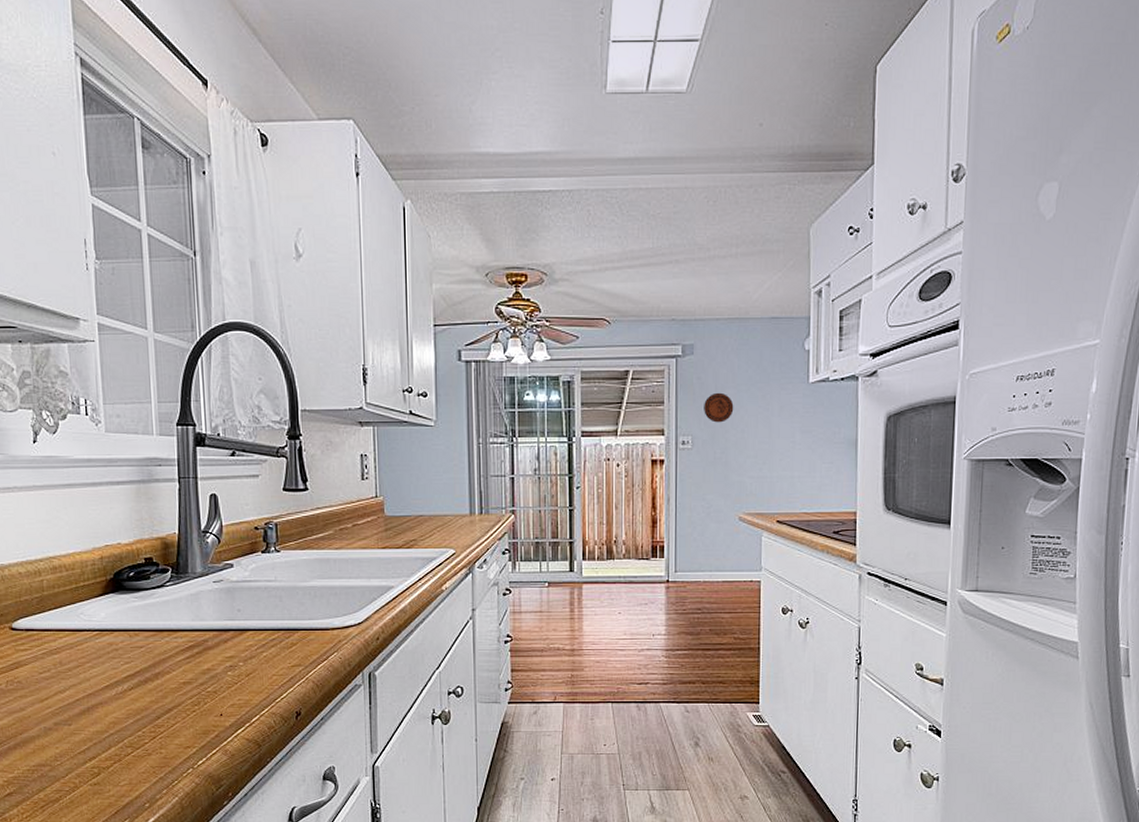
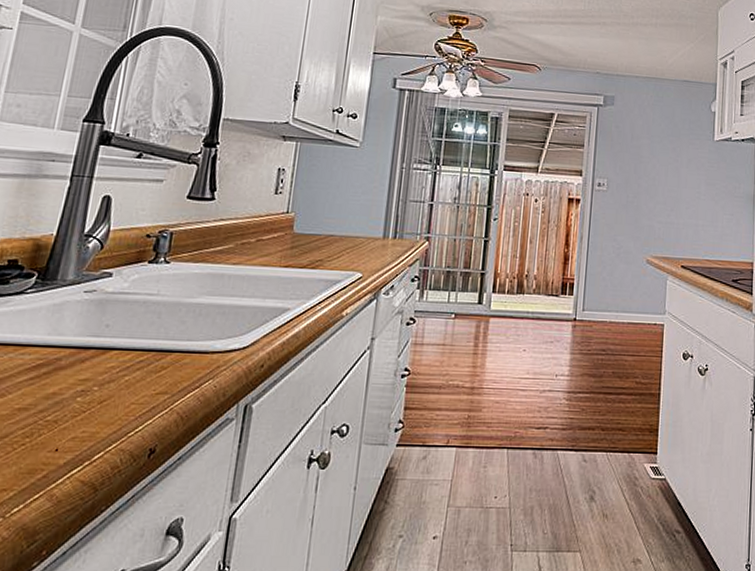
decorative plate: present [704,392,734,423] -> none [620,141,647,169]

